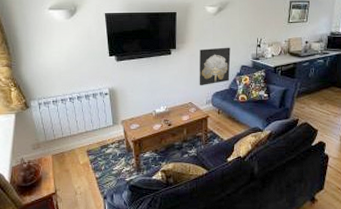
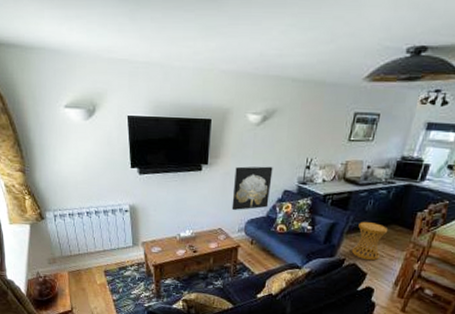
side table: none [302,86,330,119] -> present [351,221,389,261]

